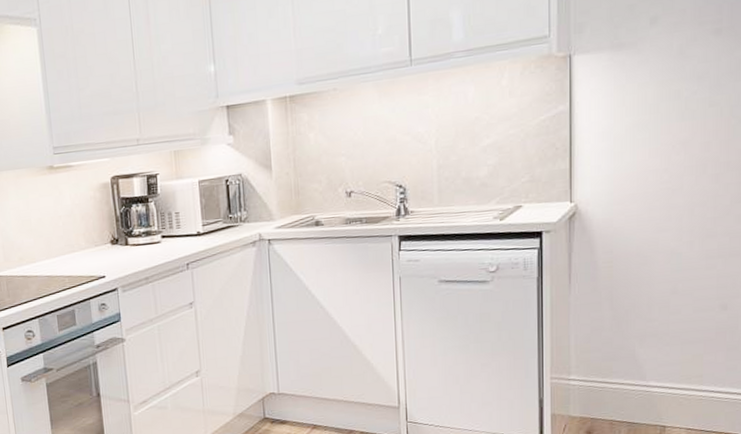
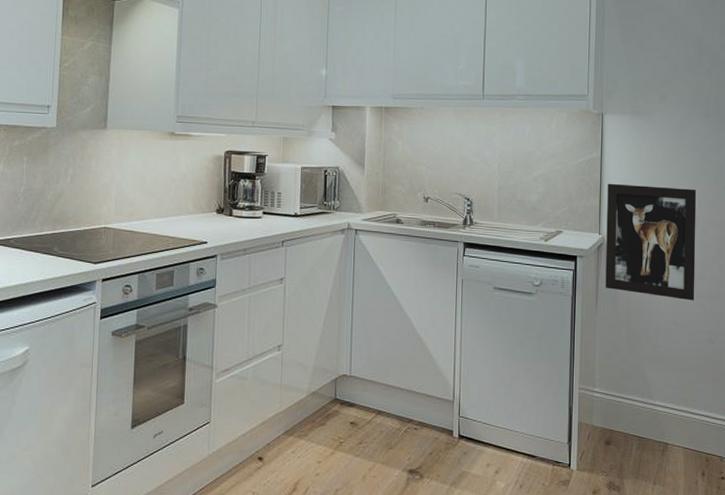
wall art: none [580,128,704,264] -> present [605,183,697,301]

